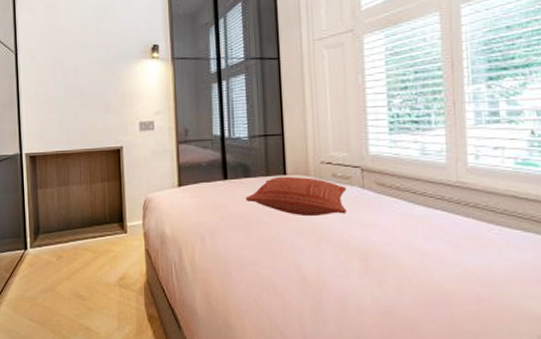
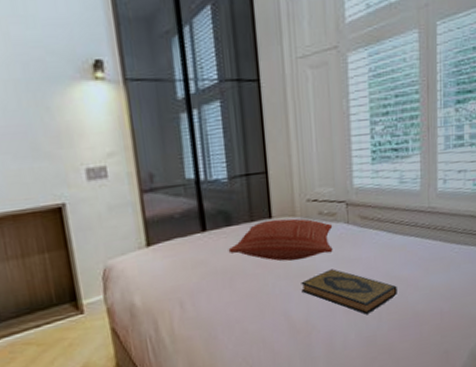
hardback book: none [313,230,421,283] -> present [301,269,397,315]

